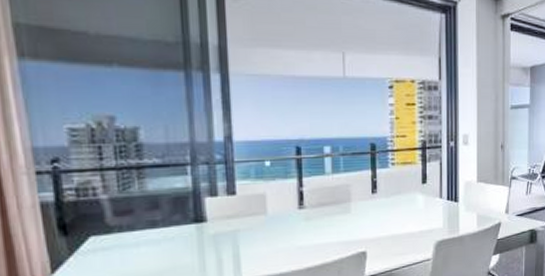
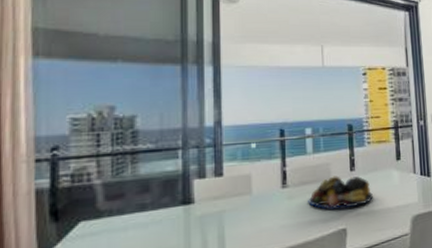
fruit bowl: none [326,198,396,232] -> present [308,176,374,209]

